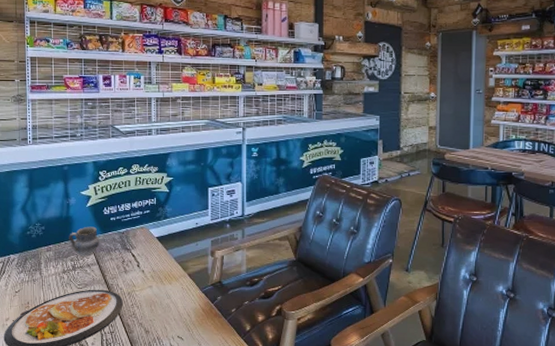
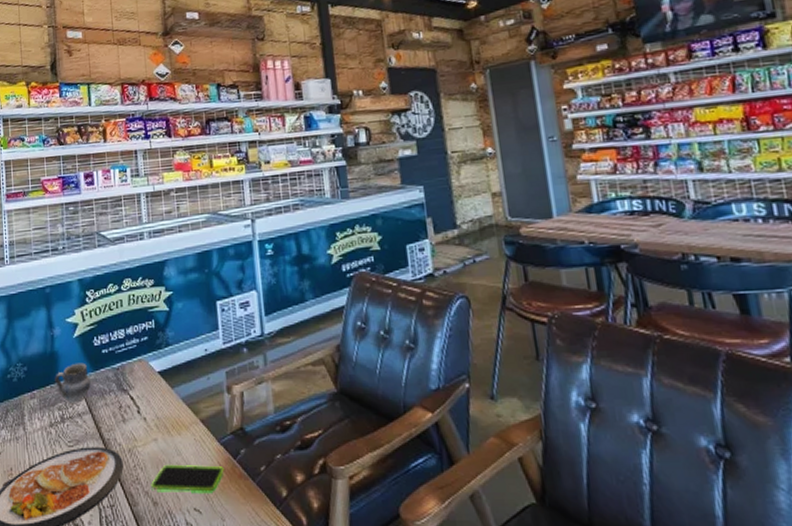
smartphone: none [145,305,203,325] -> present [151,465,224,492]

